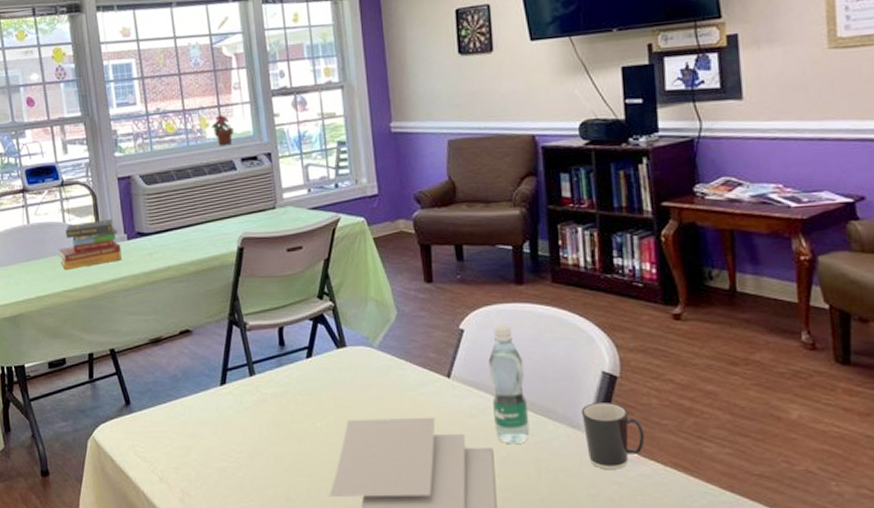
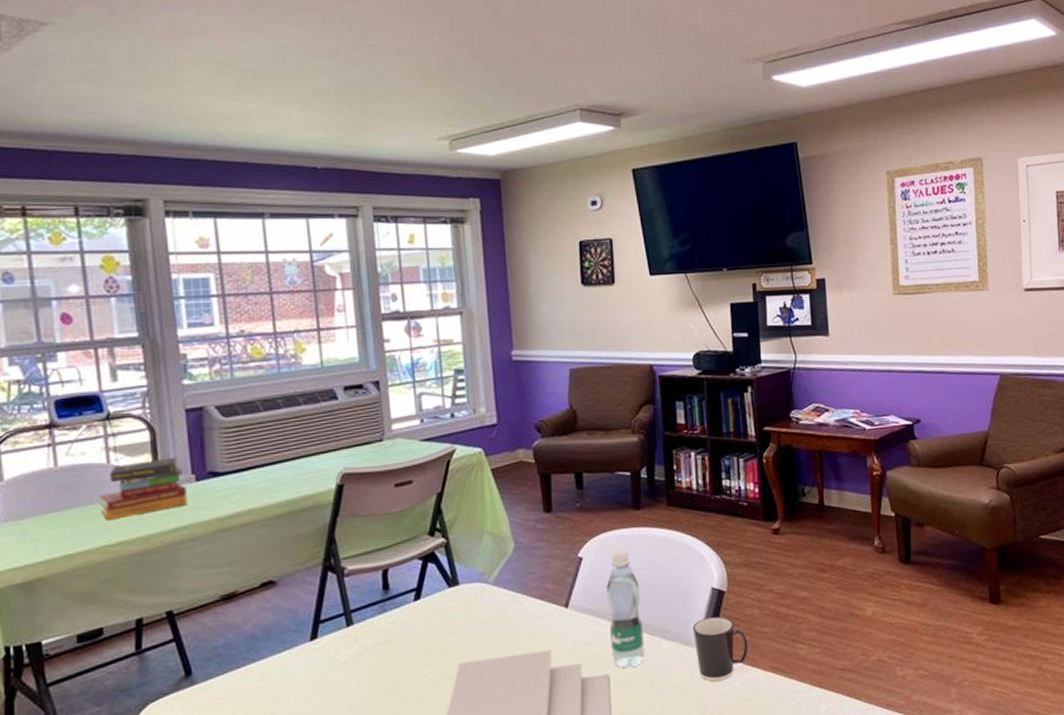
potted flower: present [211,115,235,146] -> none [308,339,337,374]

